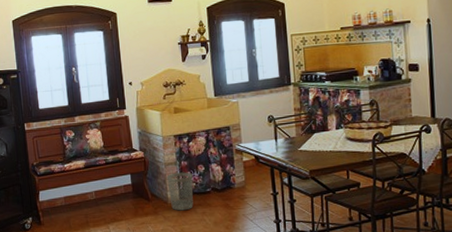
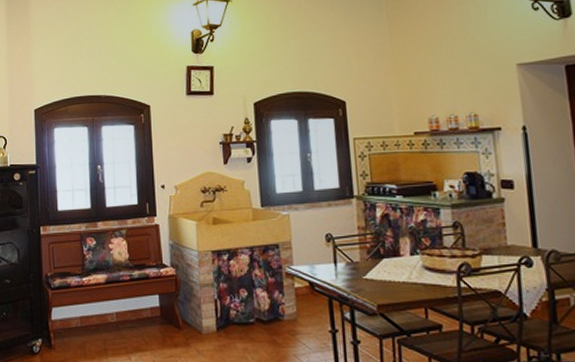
wastebasket: present [166,172,194,211] -> none [201,296,234,344]

